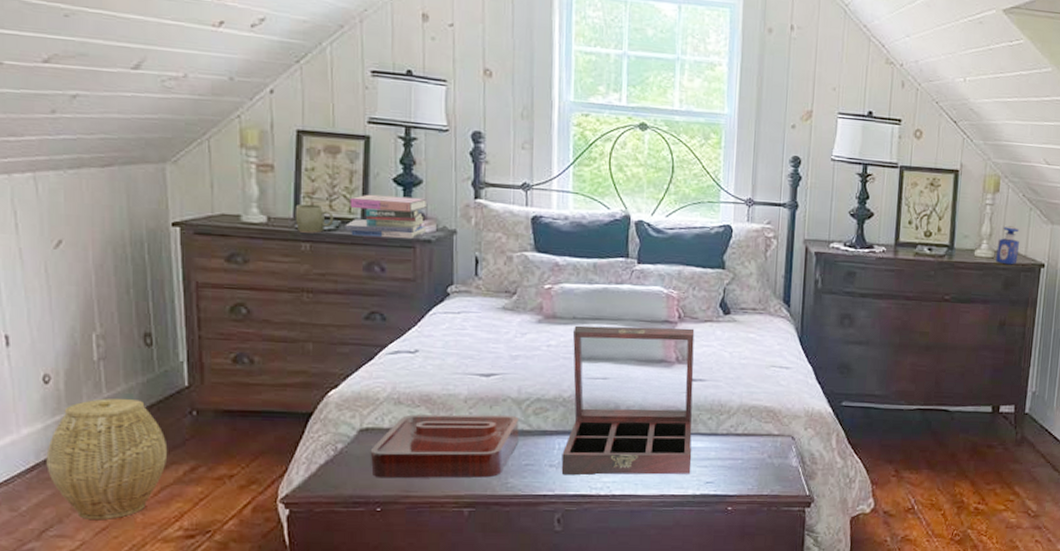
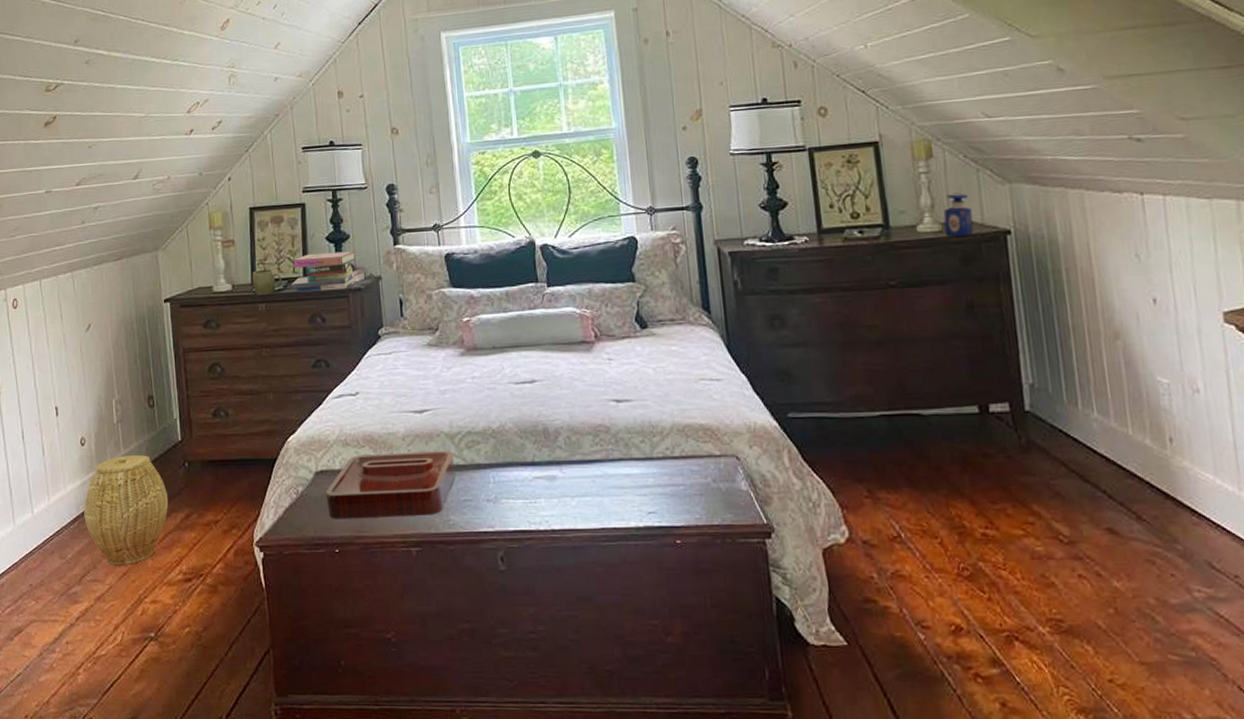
jewelry box: present [561,325,695,475] -> none [494,347,631,509]

